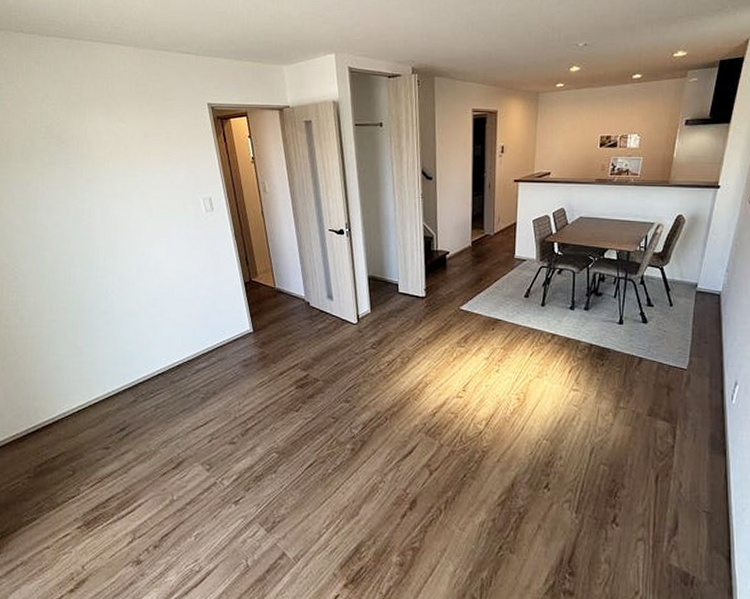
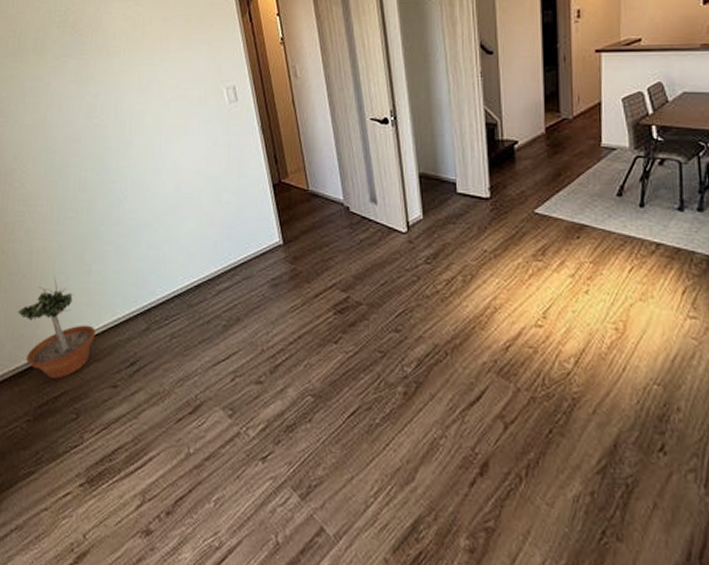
potted tree: none [16,357,88,443] -> present [18,276,95,379]

